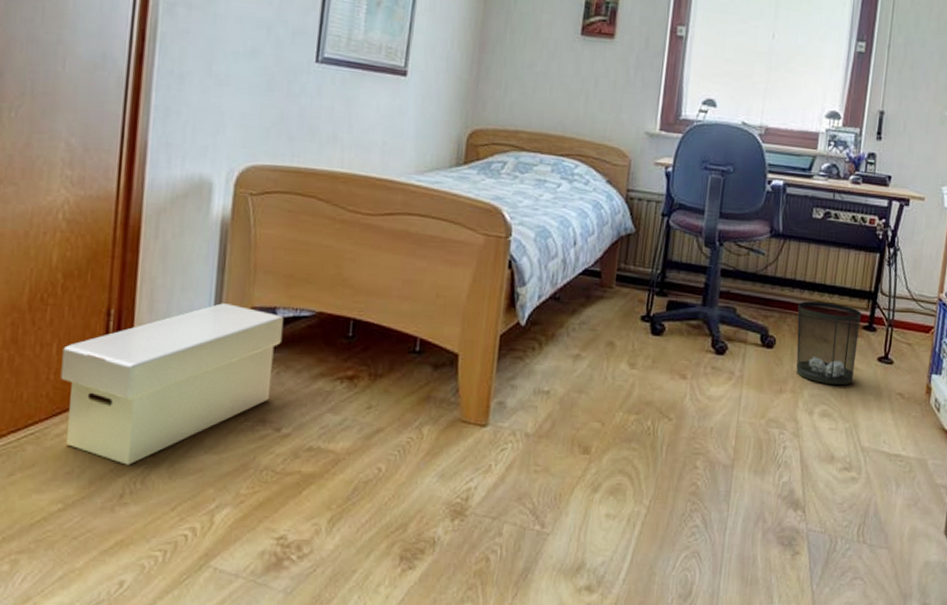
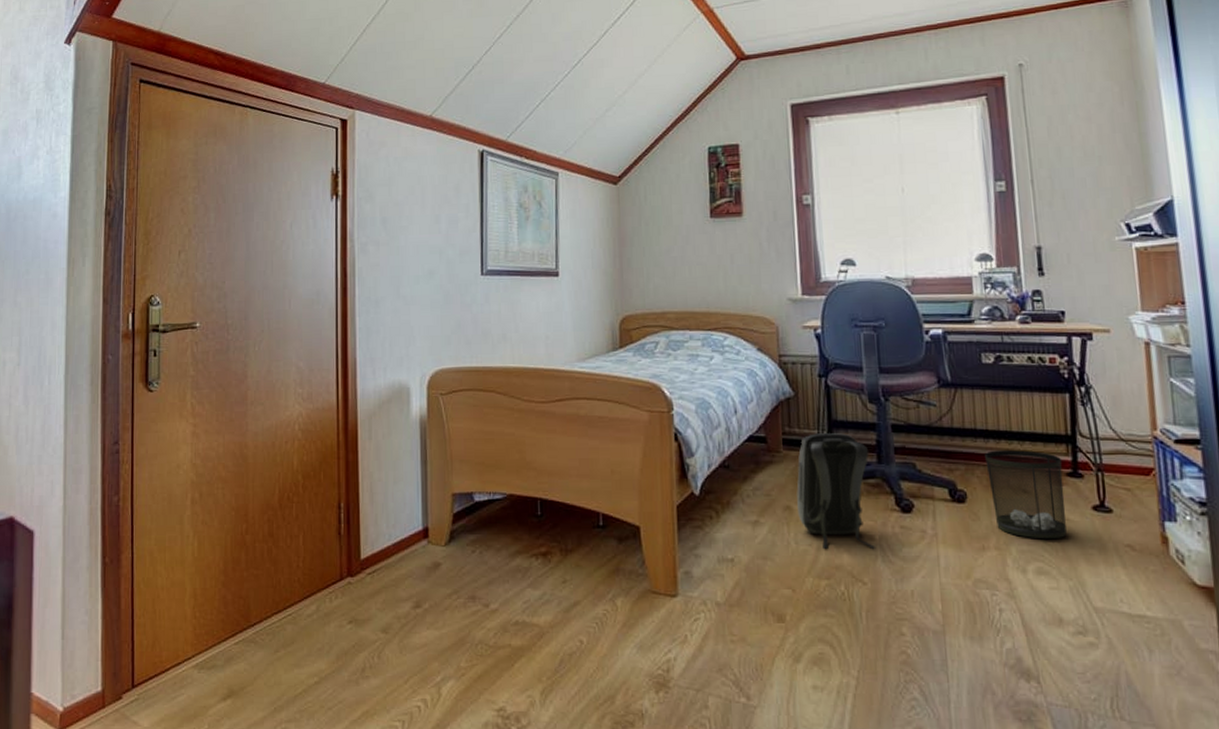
storage box: present [60,303,285,465] -> none [307,492,481,641]
backpack: none [619,272,697,387] -> present [796,433,876,549]

